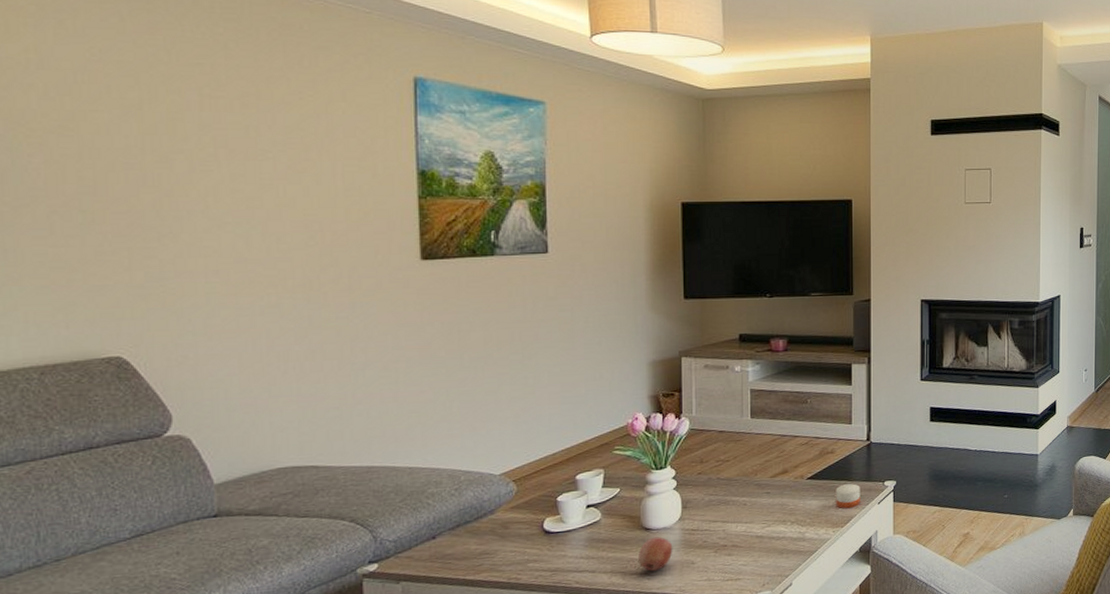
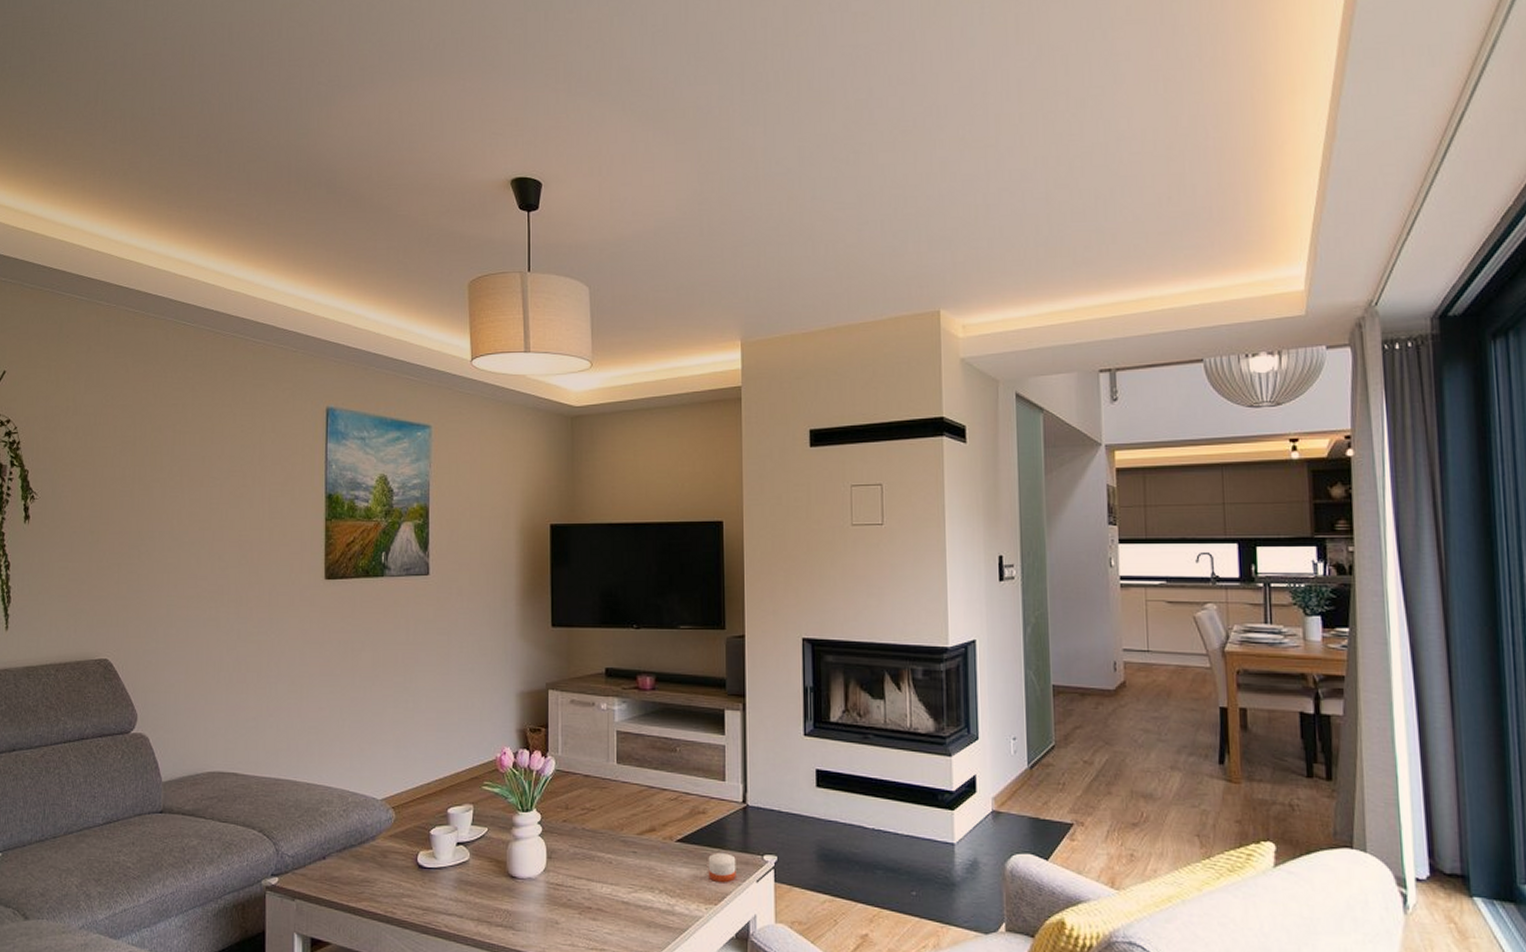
fruit: present [637,537,673,571] -> none [503,887,538,926]

